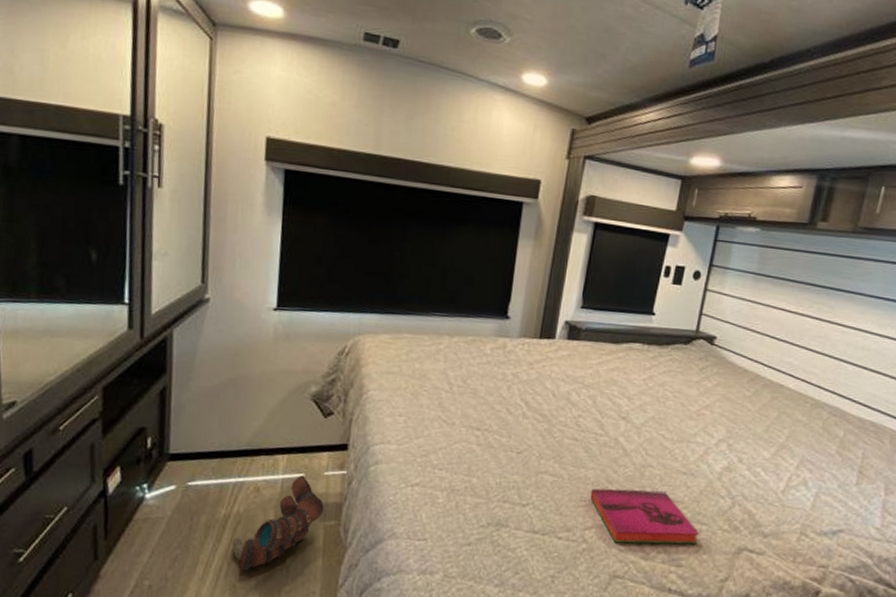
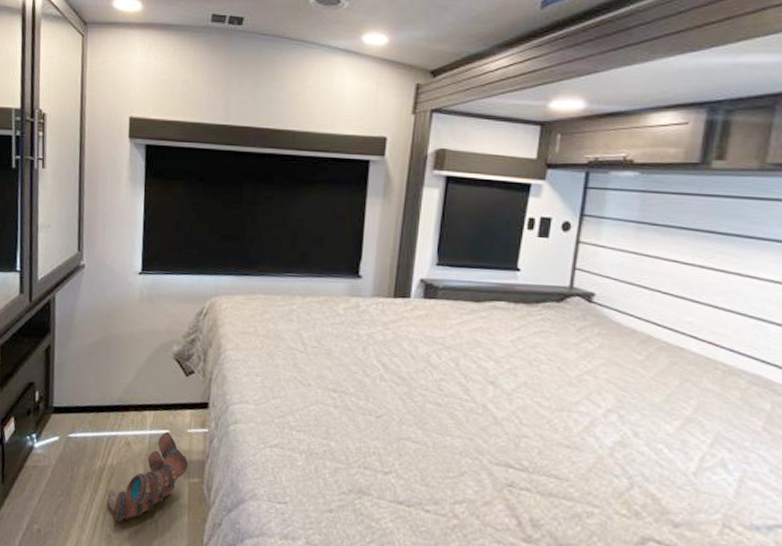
hardback book: present [590,488,700,545] -> none [458,458,592,529]

